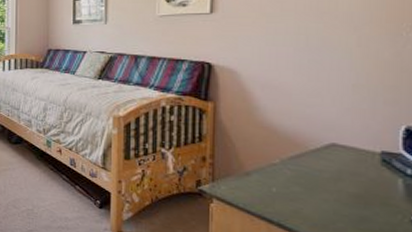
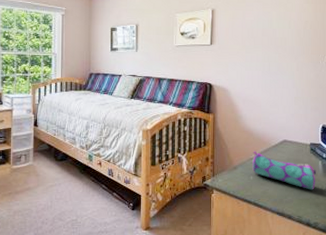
pencil case: none [276,154,392,219] -> present [252,151,316,190]

